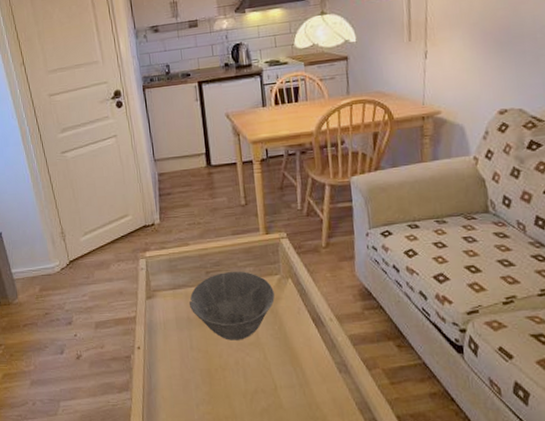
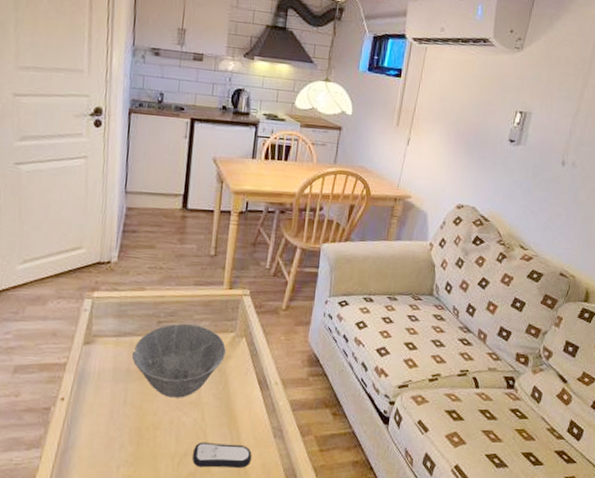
remote control: none [262,379,321,404] -> present [193,442,252,469]

